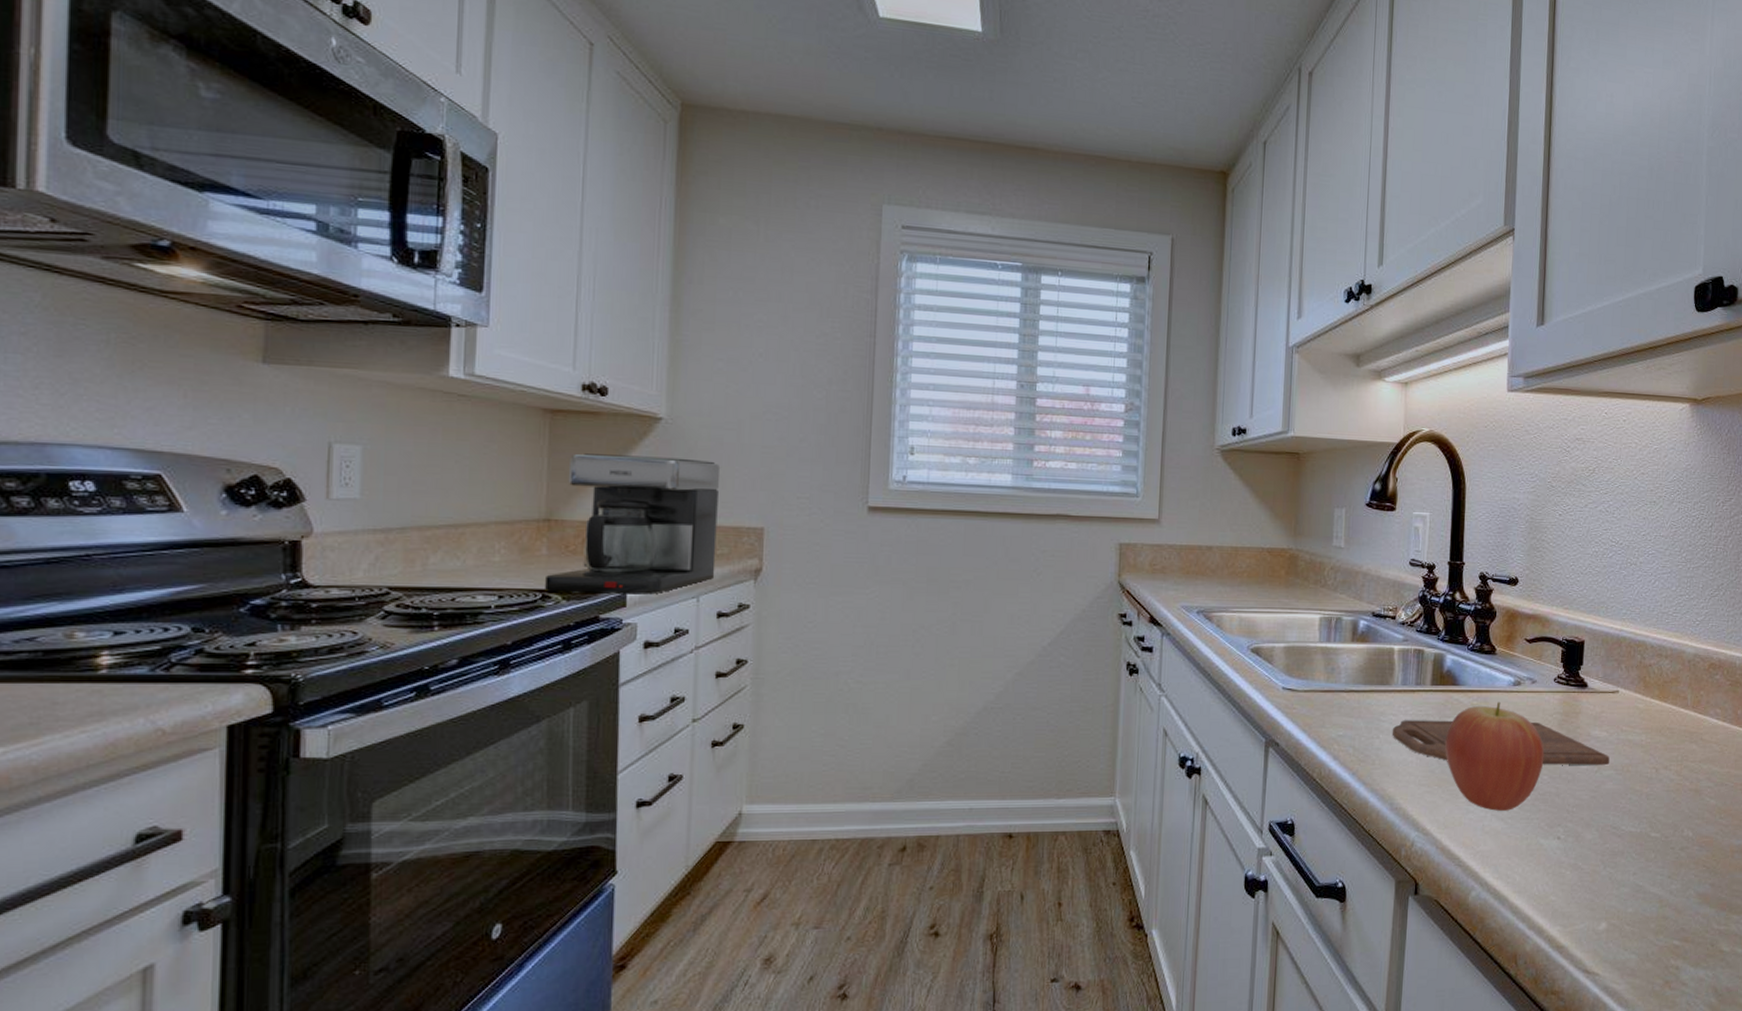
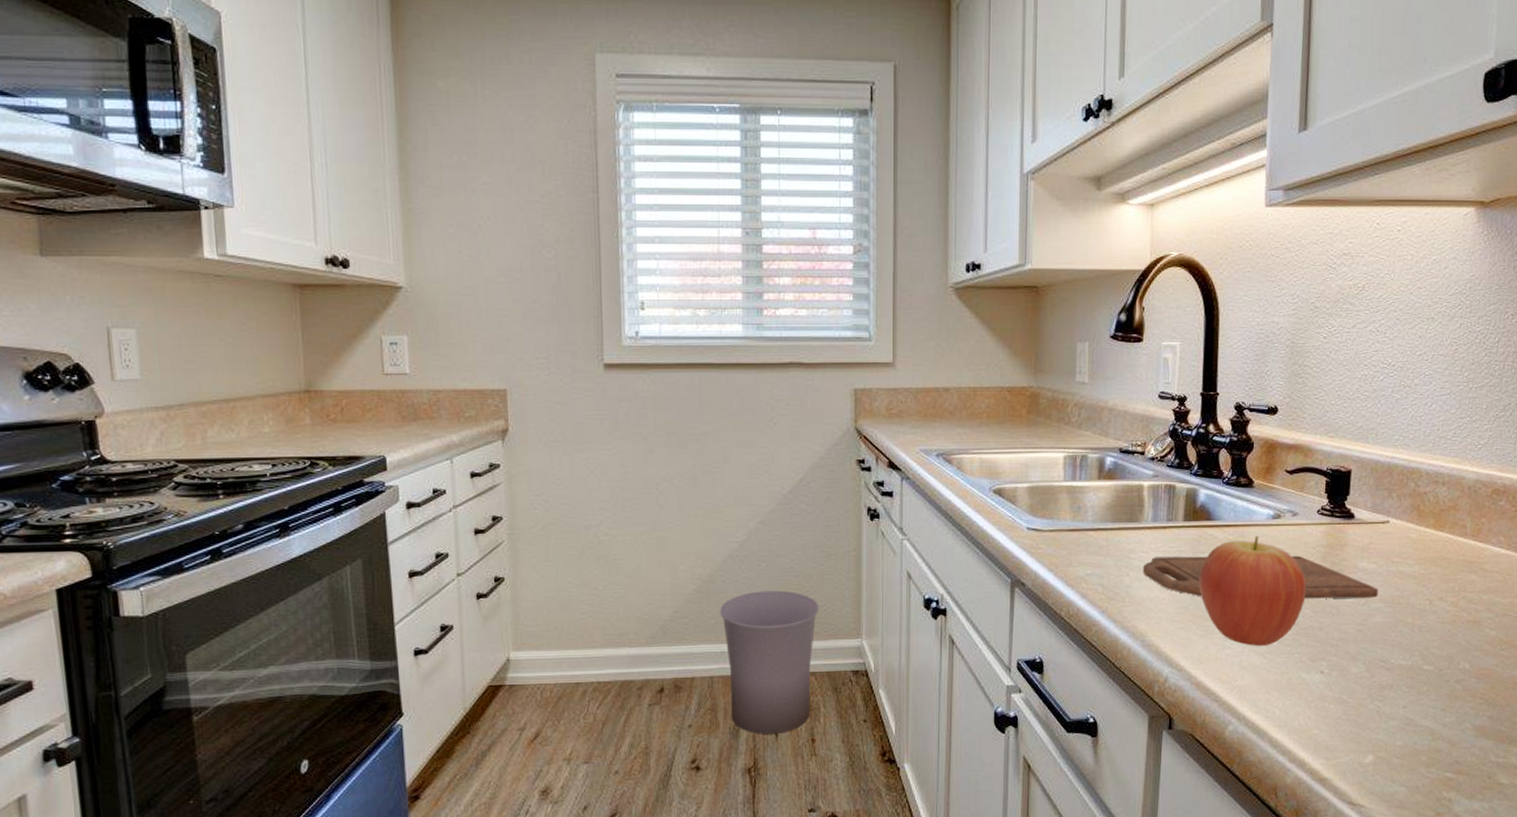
coffee maker: present [545,453,721,595] -> none [312,325,465,459]
waste bin: none [971,745,1073,897] -> present [720,590,819,734]

